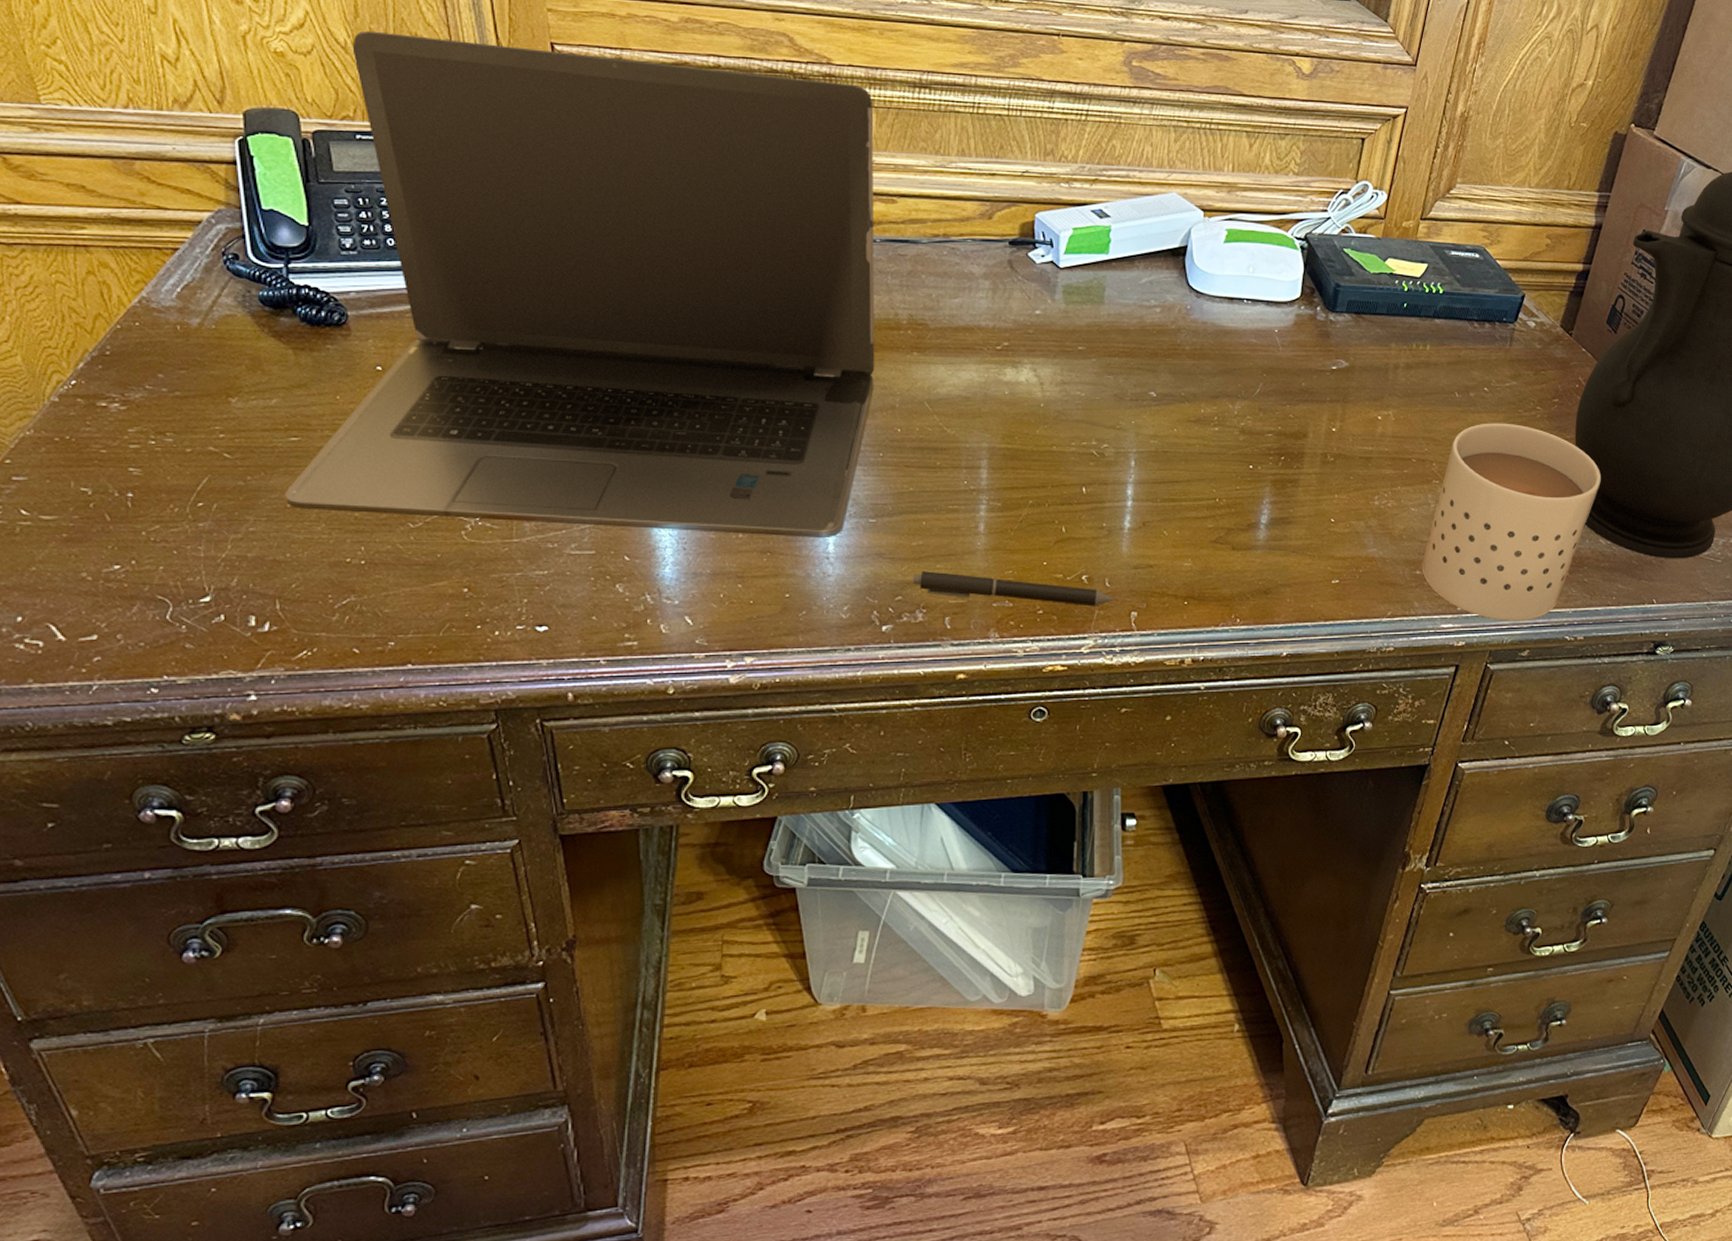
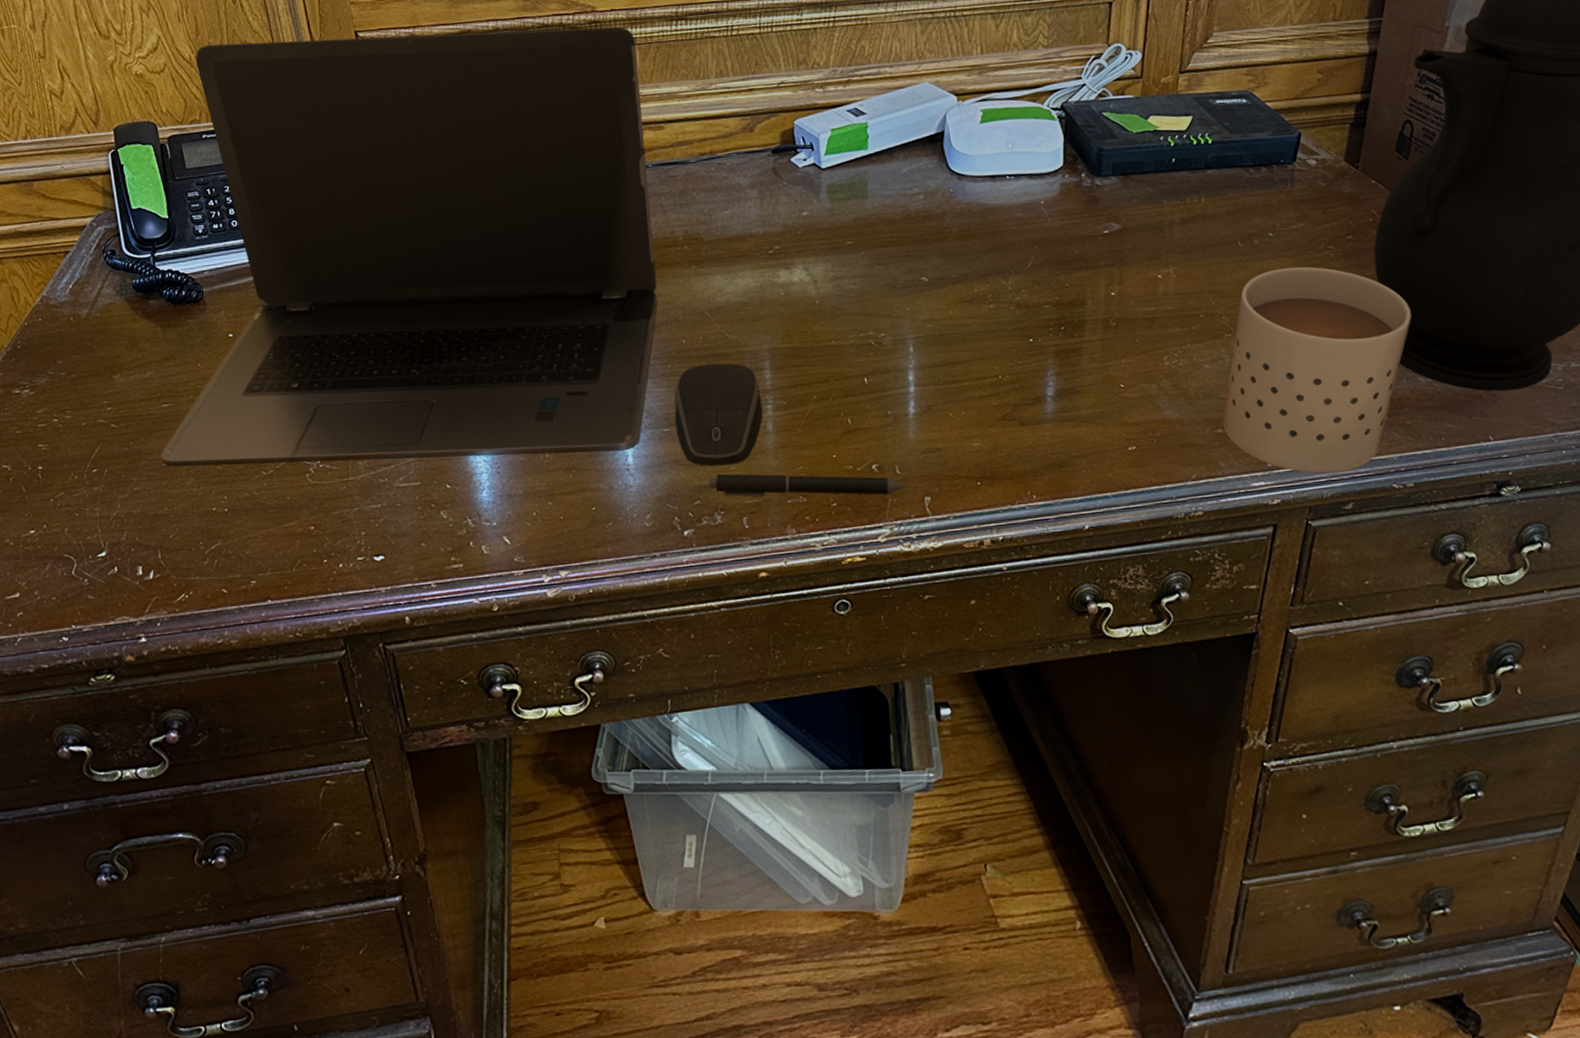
computer mouse: none [882,457,975,563] -> present [674,363,763,466]

